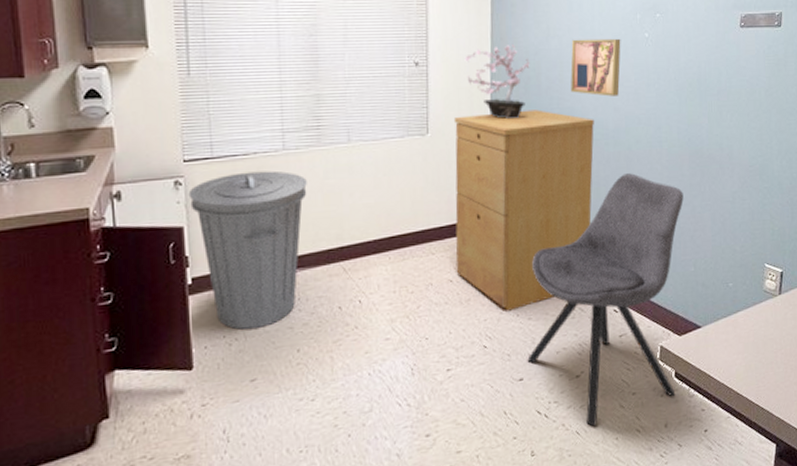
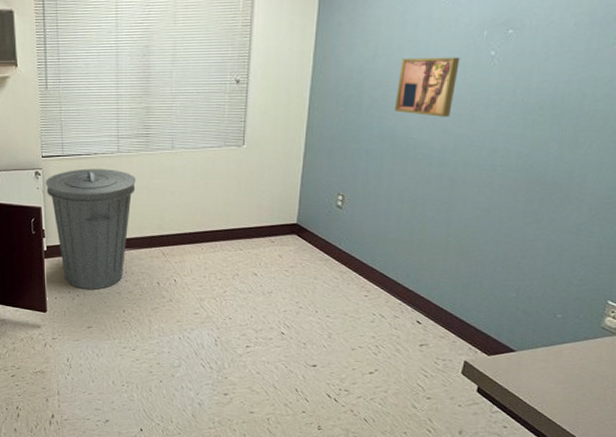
filing cabinet: present [453,109,594,311] -> none [261,127,418,307]
potted plant: present [465,43,530,119] -> none [285,62,352,134]
chair: present [527,173,684,427] -> none [322,195,514,418]

